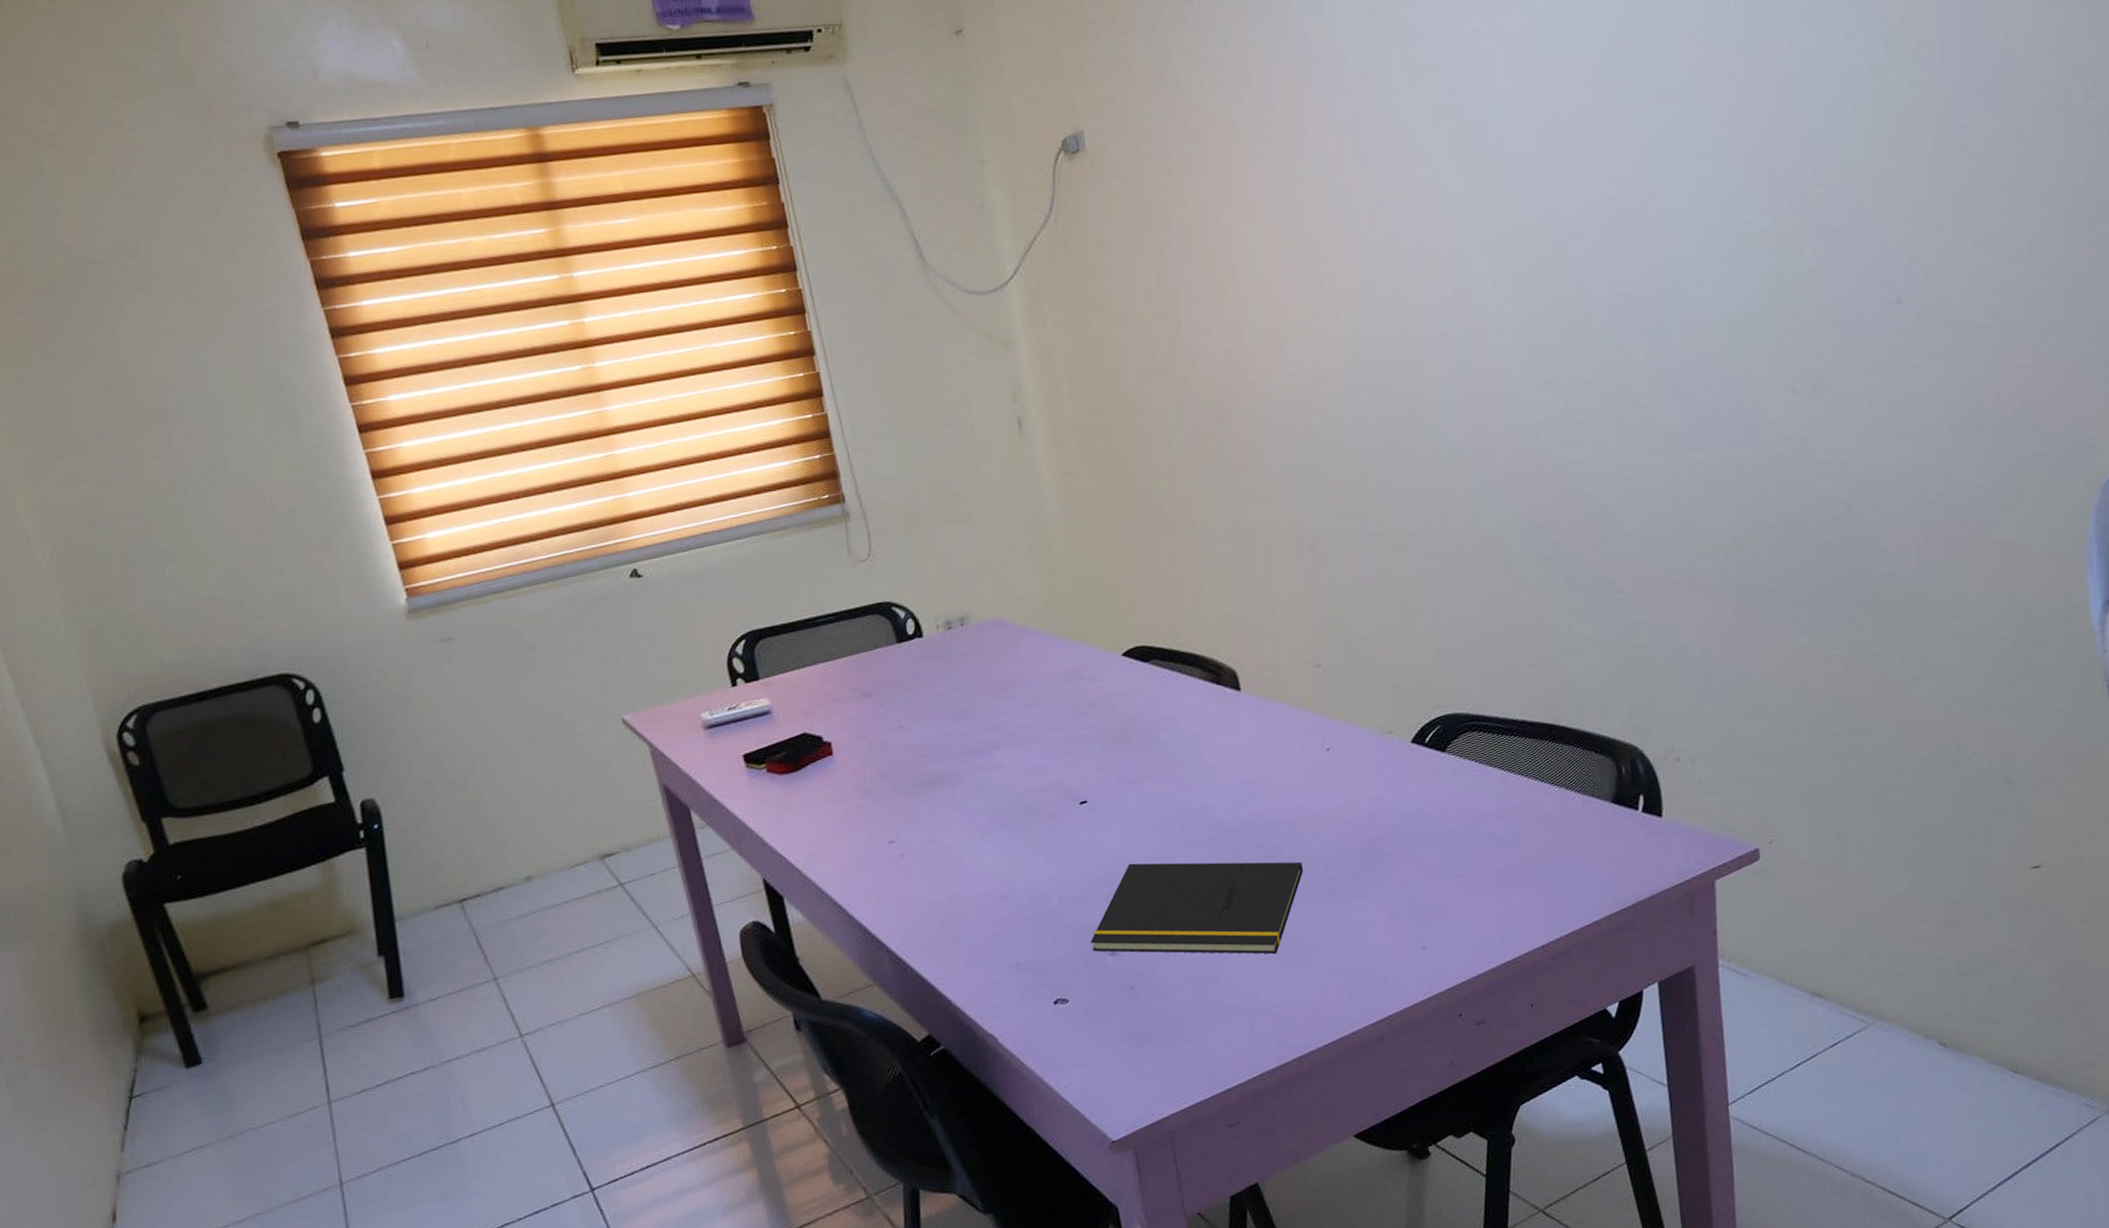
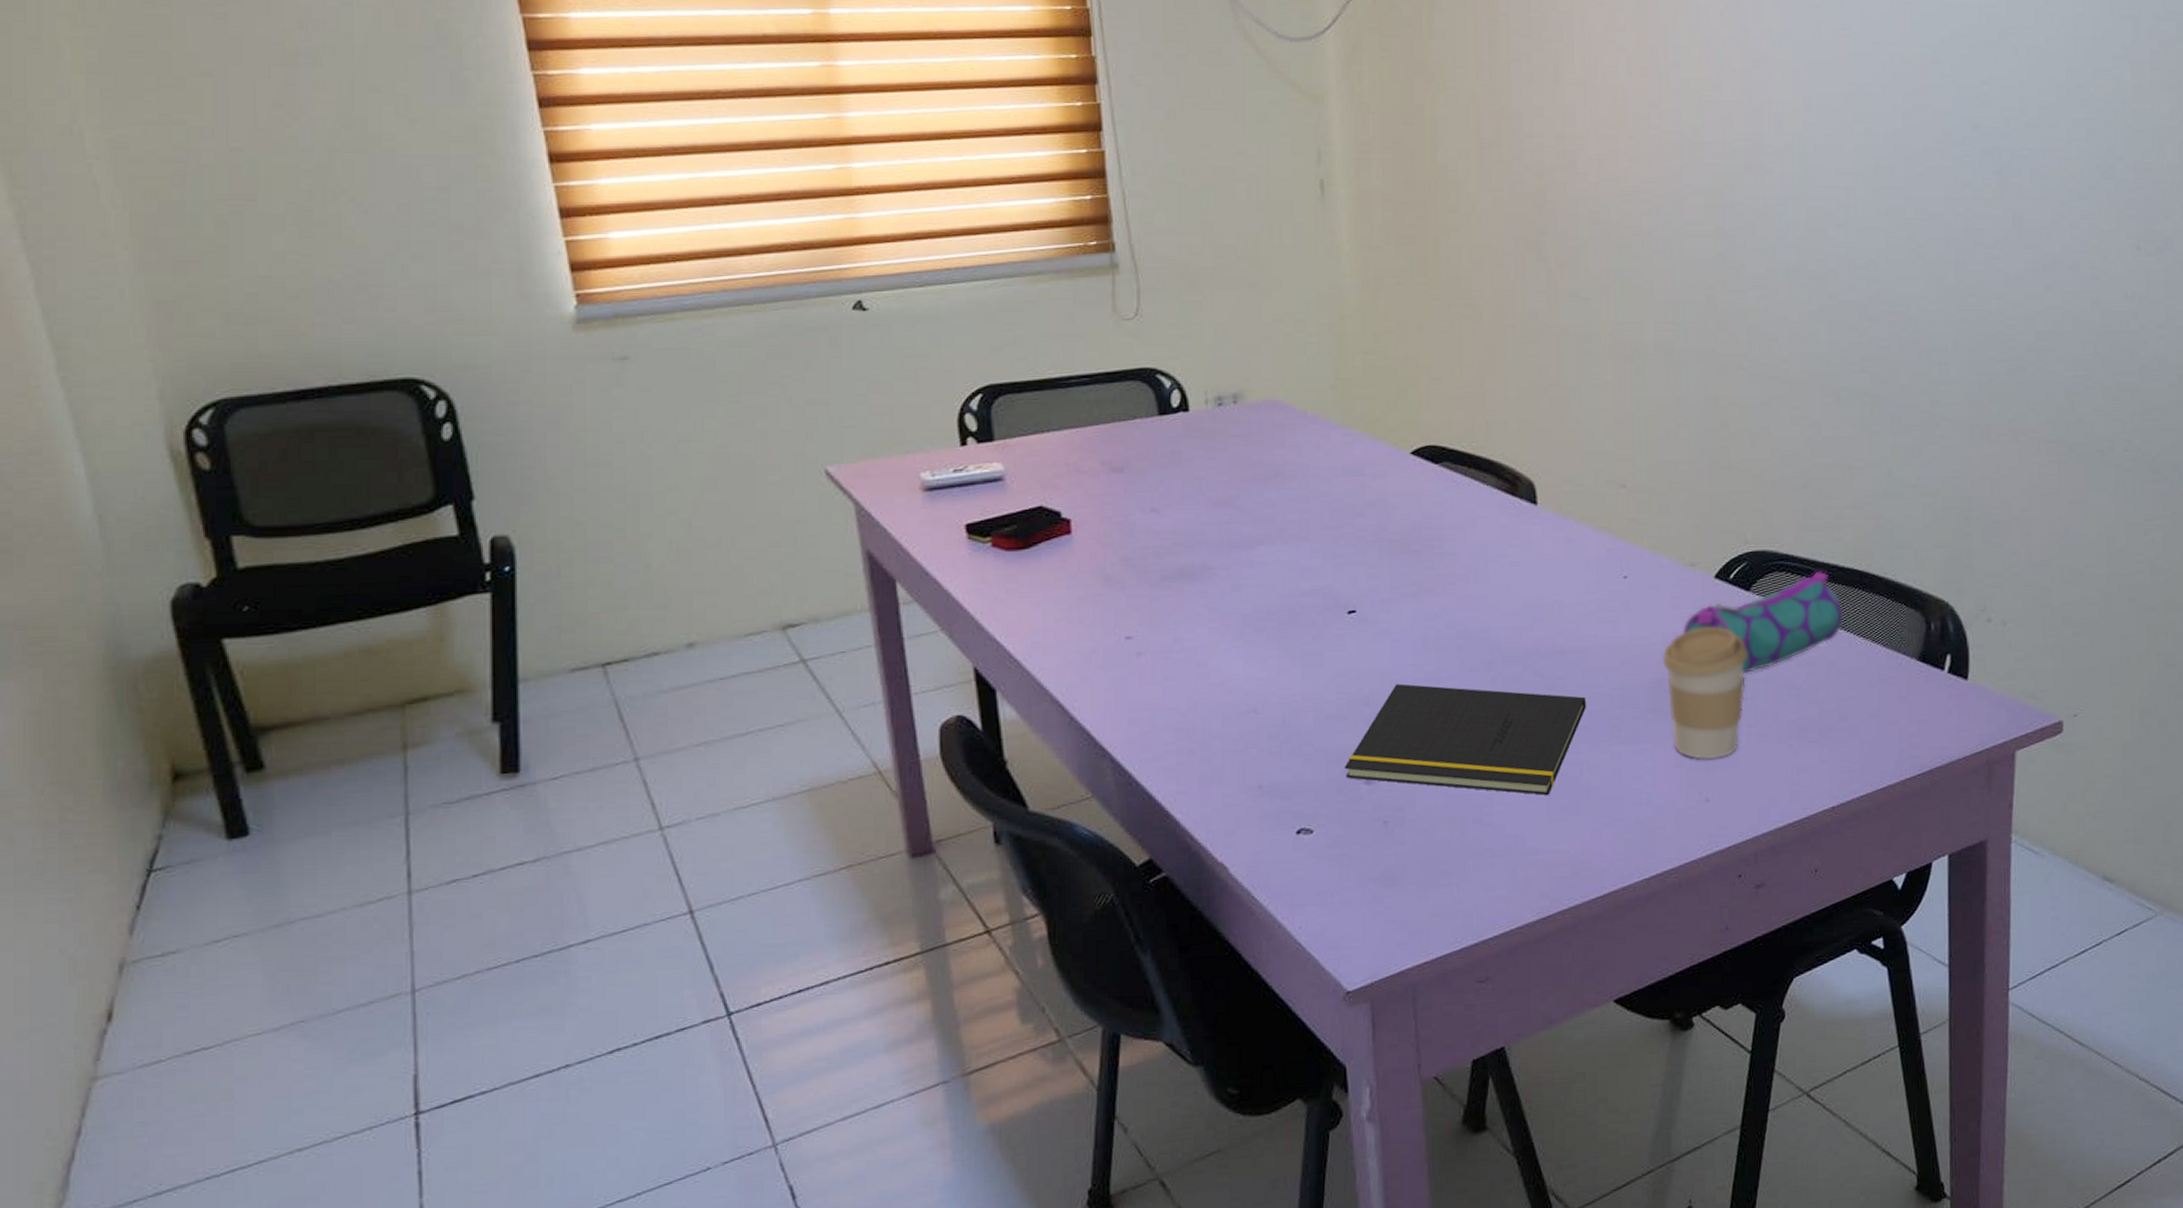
coffee cup: none [1369,788,1450,911] -> present [1662,627,1747,760]
pencil case: none [1386,727,1537,829] -> present [1683,571,1843,674]

